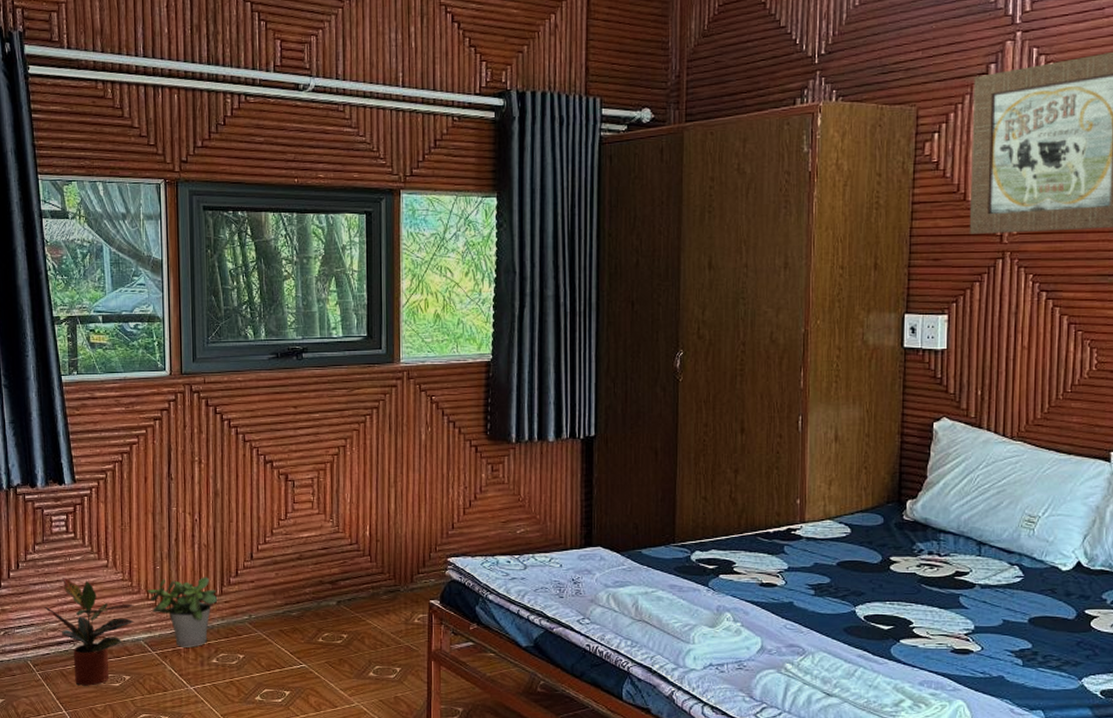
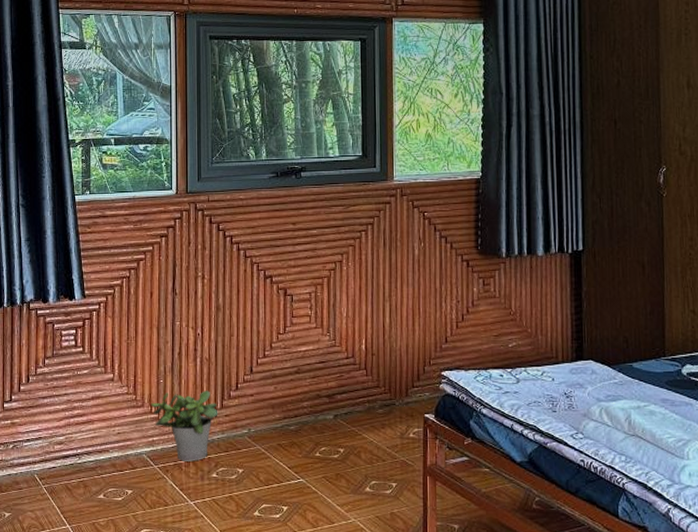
potted plant: present [44,577,135,686] -> none [52,390,138,500]

